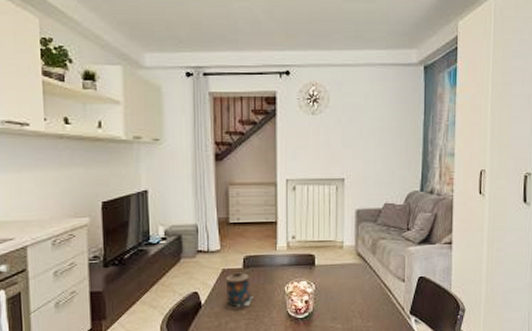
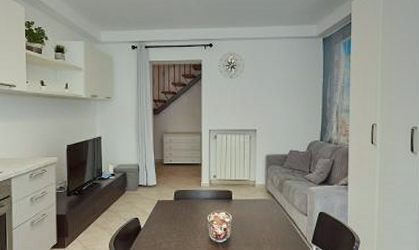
candle: present [225,272,254,307] -> none [160,203,182,231]

